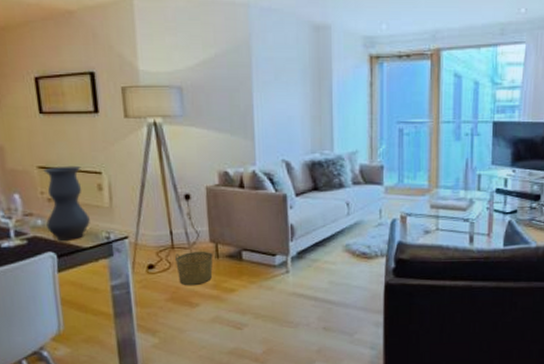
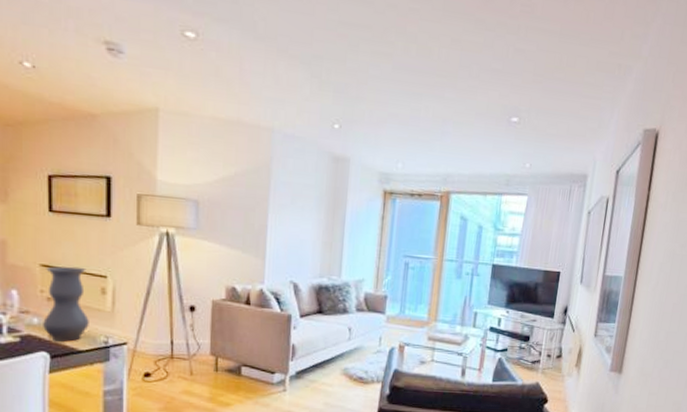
basket: present [175,251,213,286] -> none [173,363,212,397]

